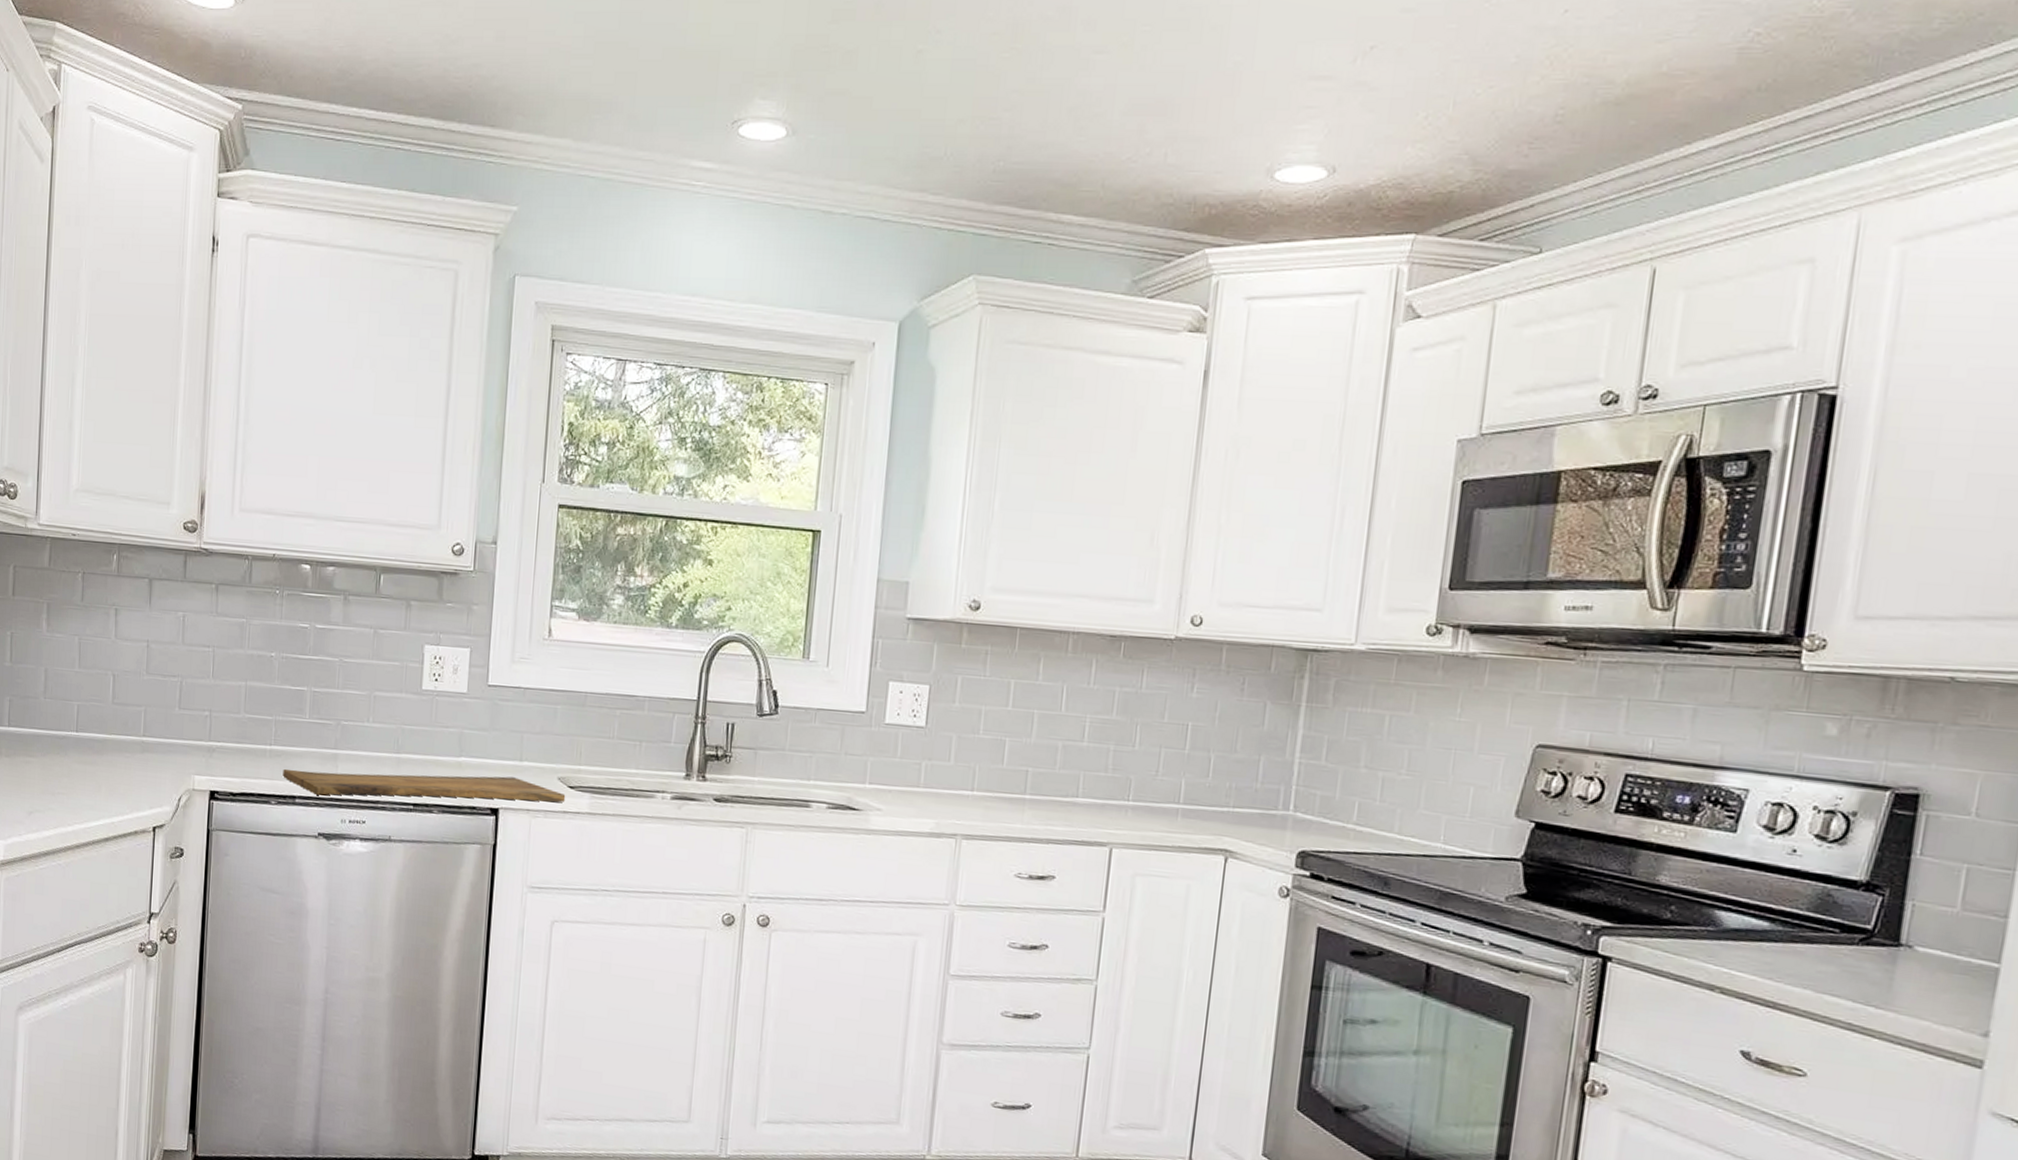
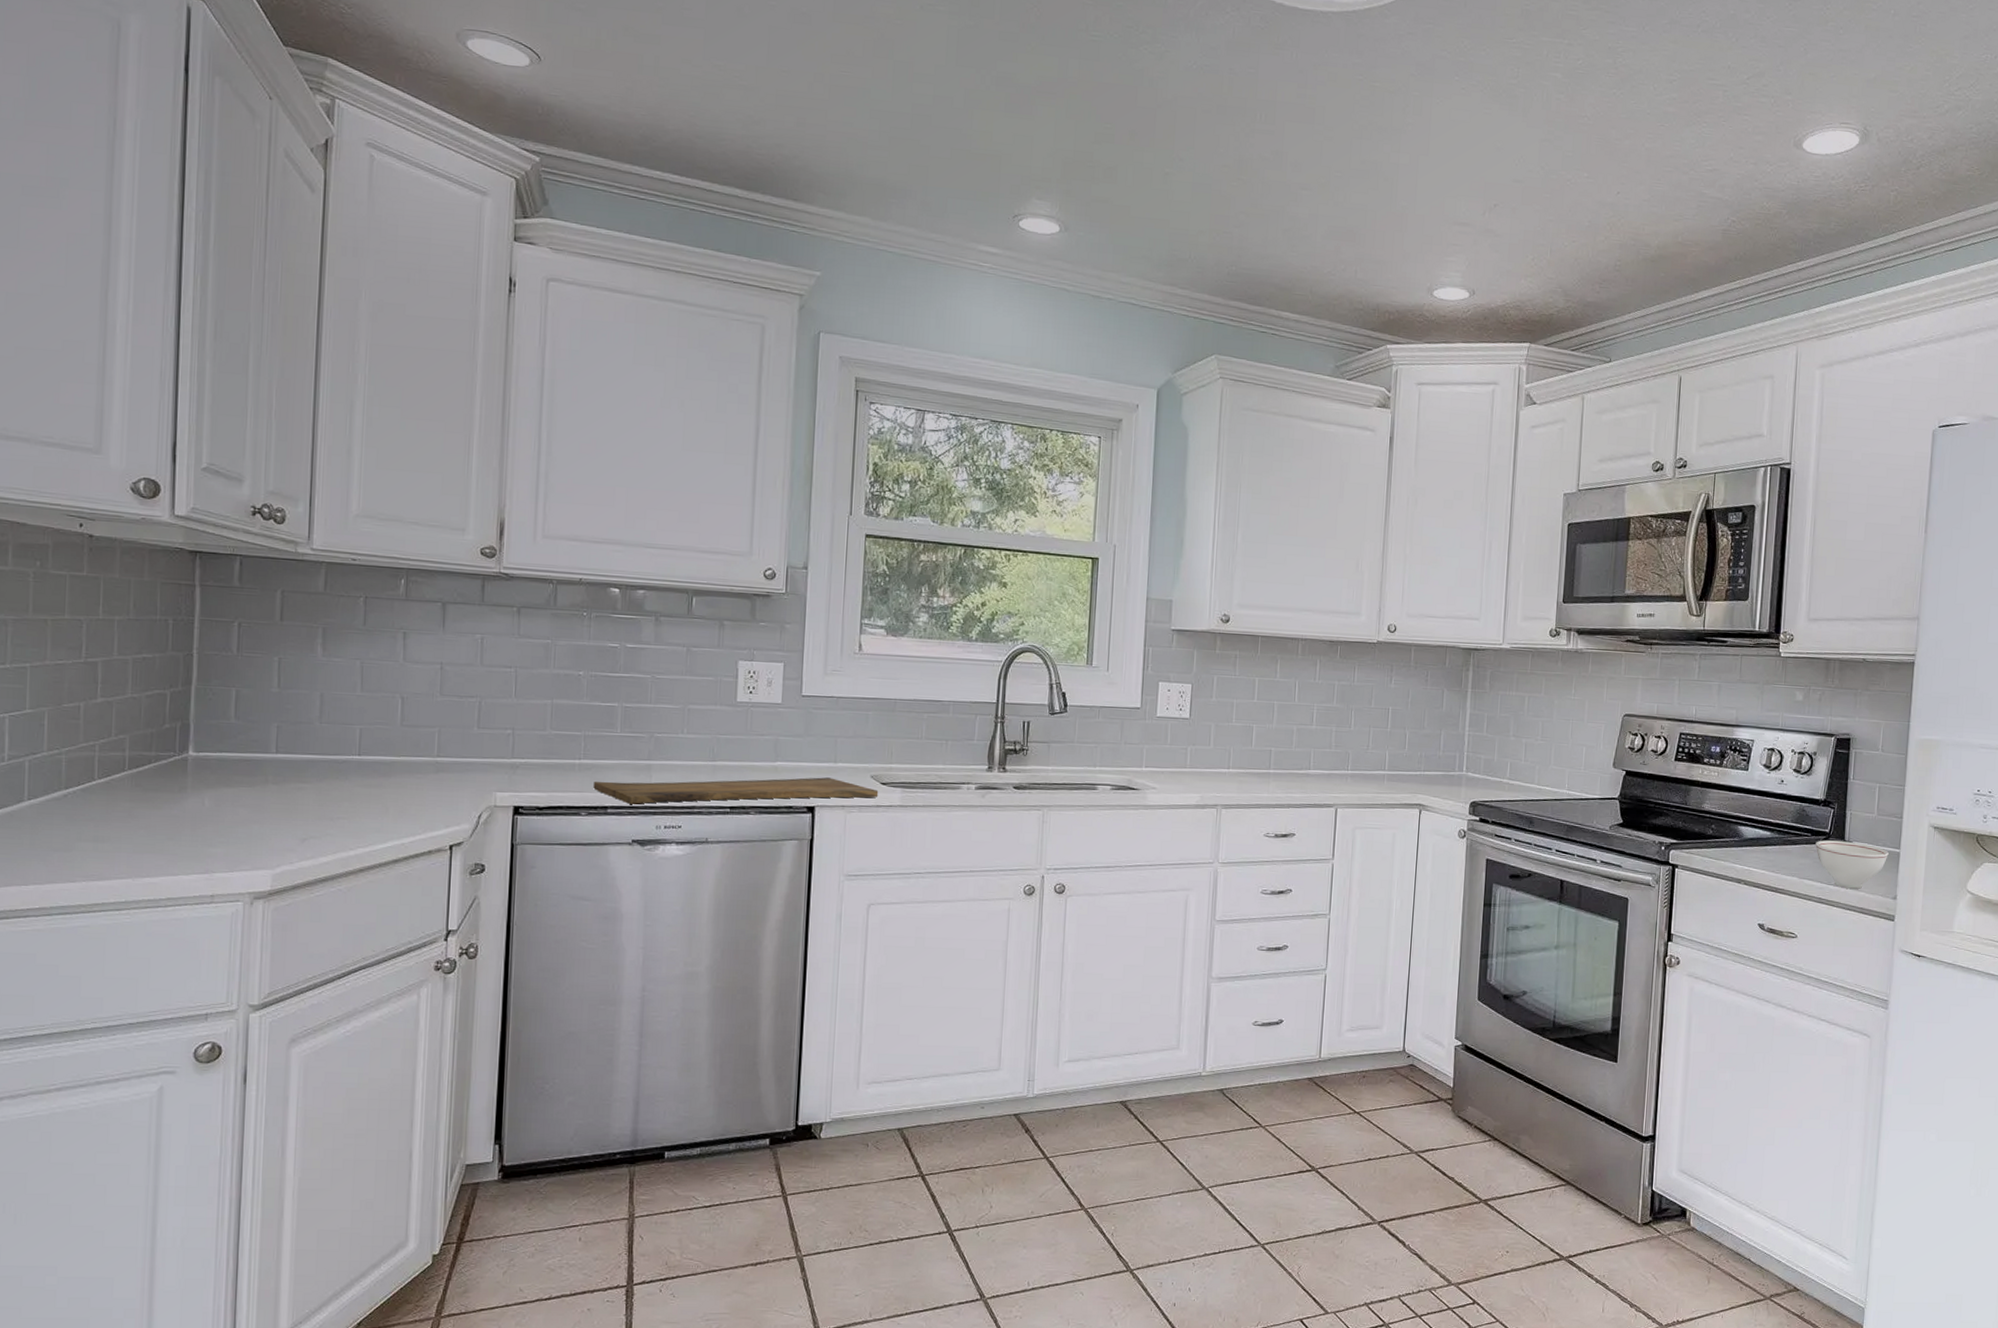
bowl: none [1846,940,1979,1017] -> present [1815,840,1889,889]

